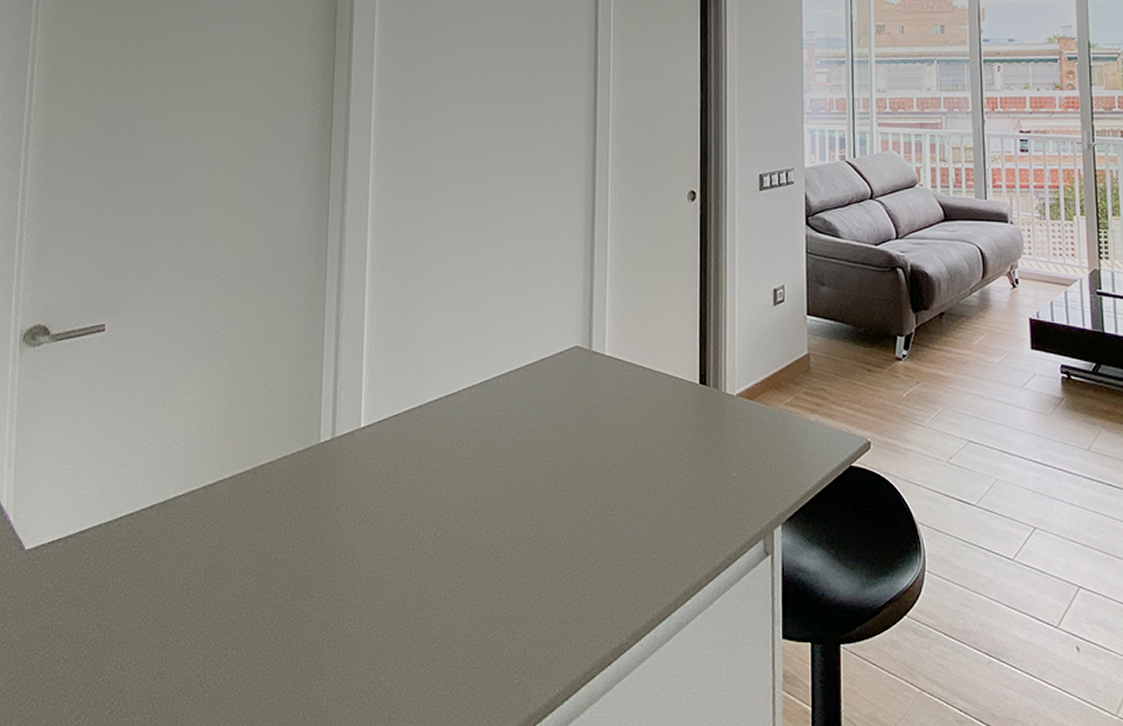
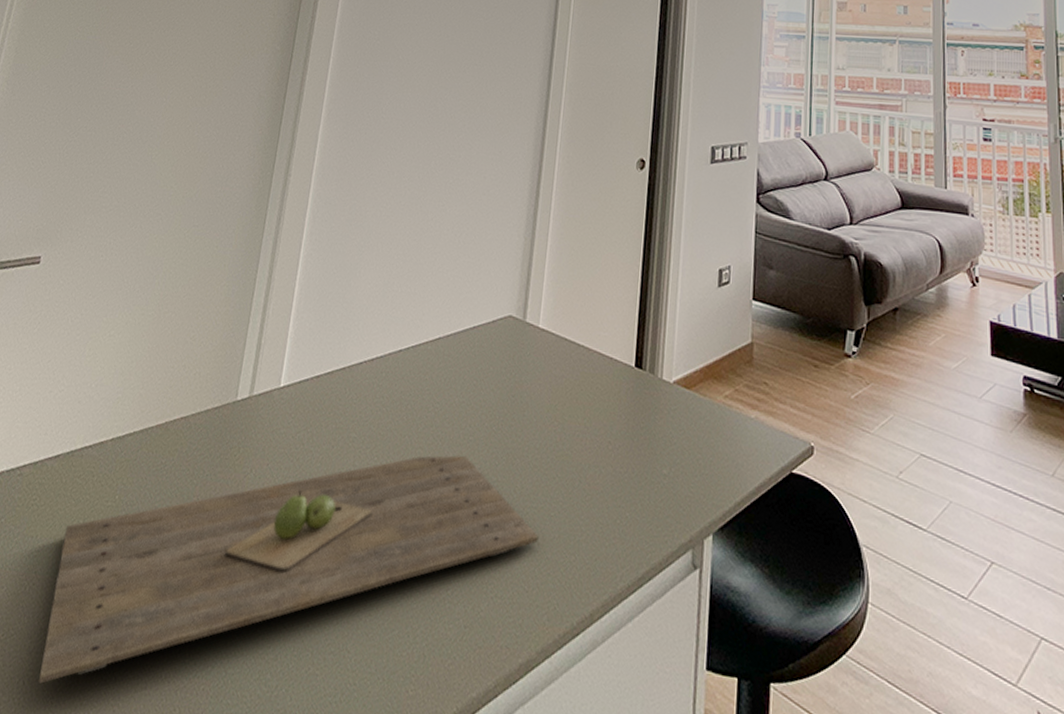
cutting board: none [167,475,621,703] -> present [38,455,539,684]

